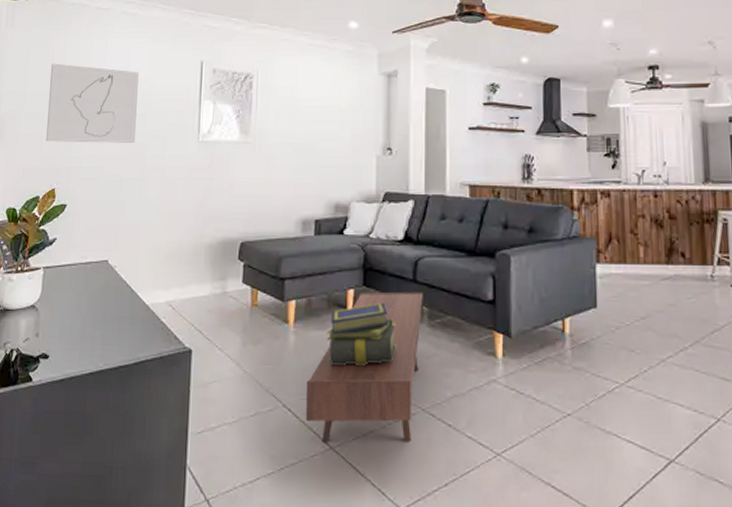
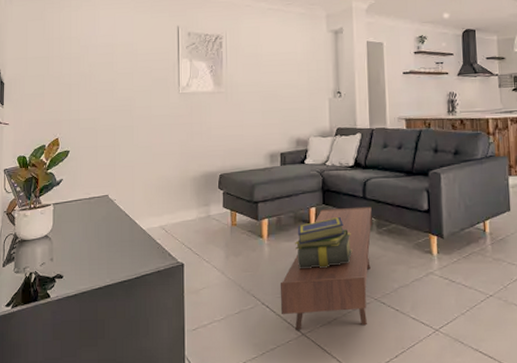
wall art: present [46,63,139,143] -> none [47,32,126,99]

